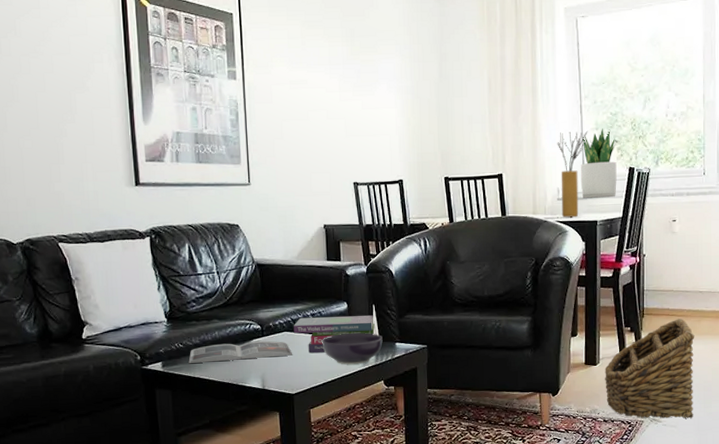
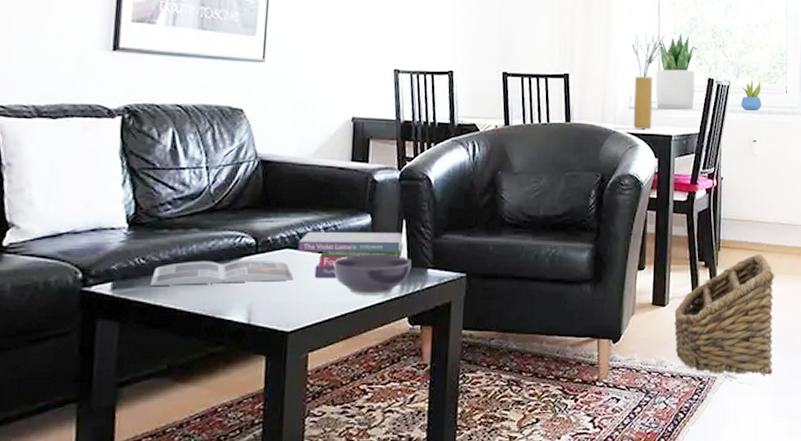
succulent plant: none [661,165,680,194] -> present [741,79,761,112]

